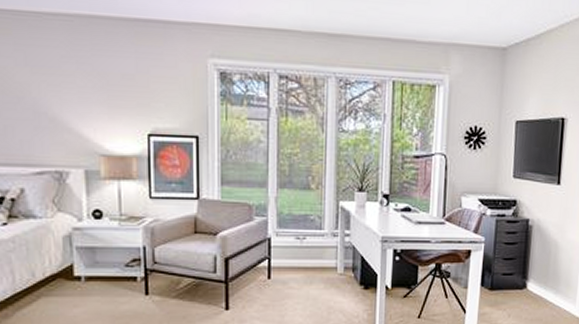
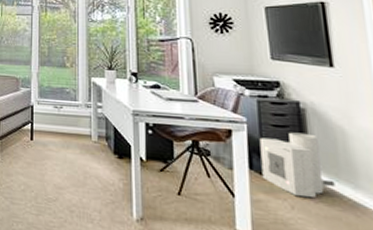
air purifier: none [490,248,543,306] -> present [259,132,335,198]

